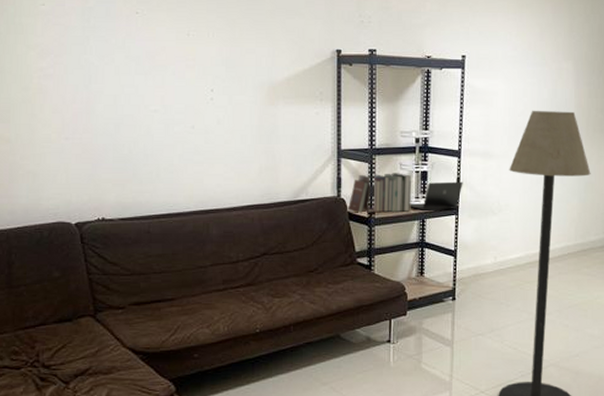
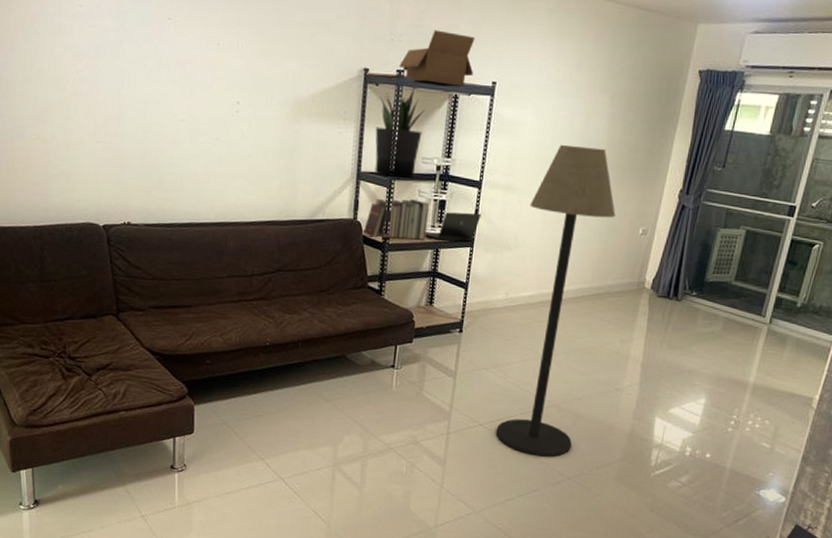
planter: none [352,64,400,152] -> present [375,87,425,178]
box: none [371,10,443,63] -> present [399,30,475,87]

